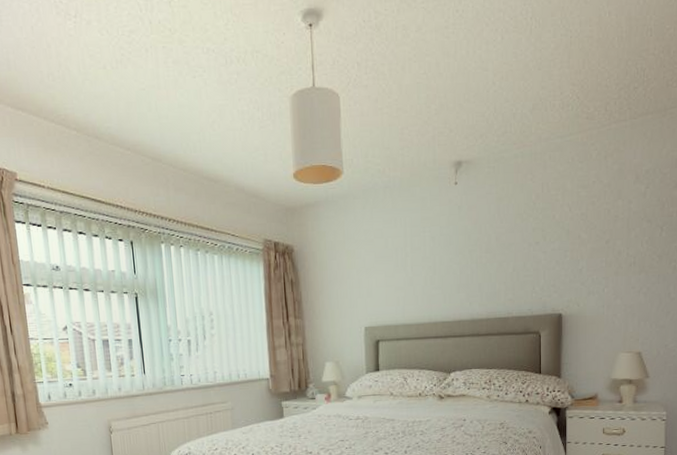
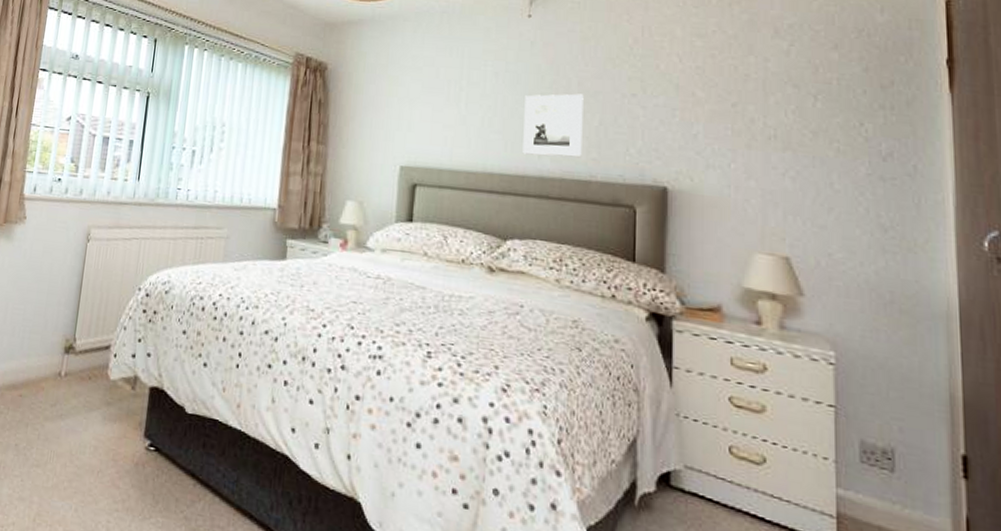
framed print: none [457,247,501,303] -> present [523,93,584,157]

